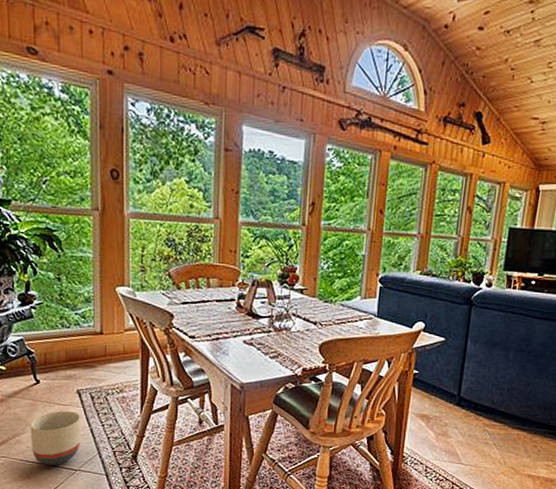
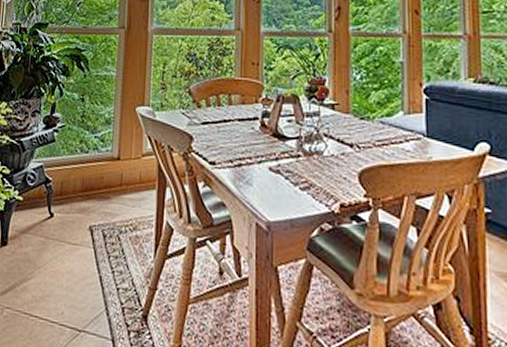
planter: present [30,411,82,466] -> none [37,251,91,324]

